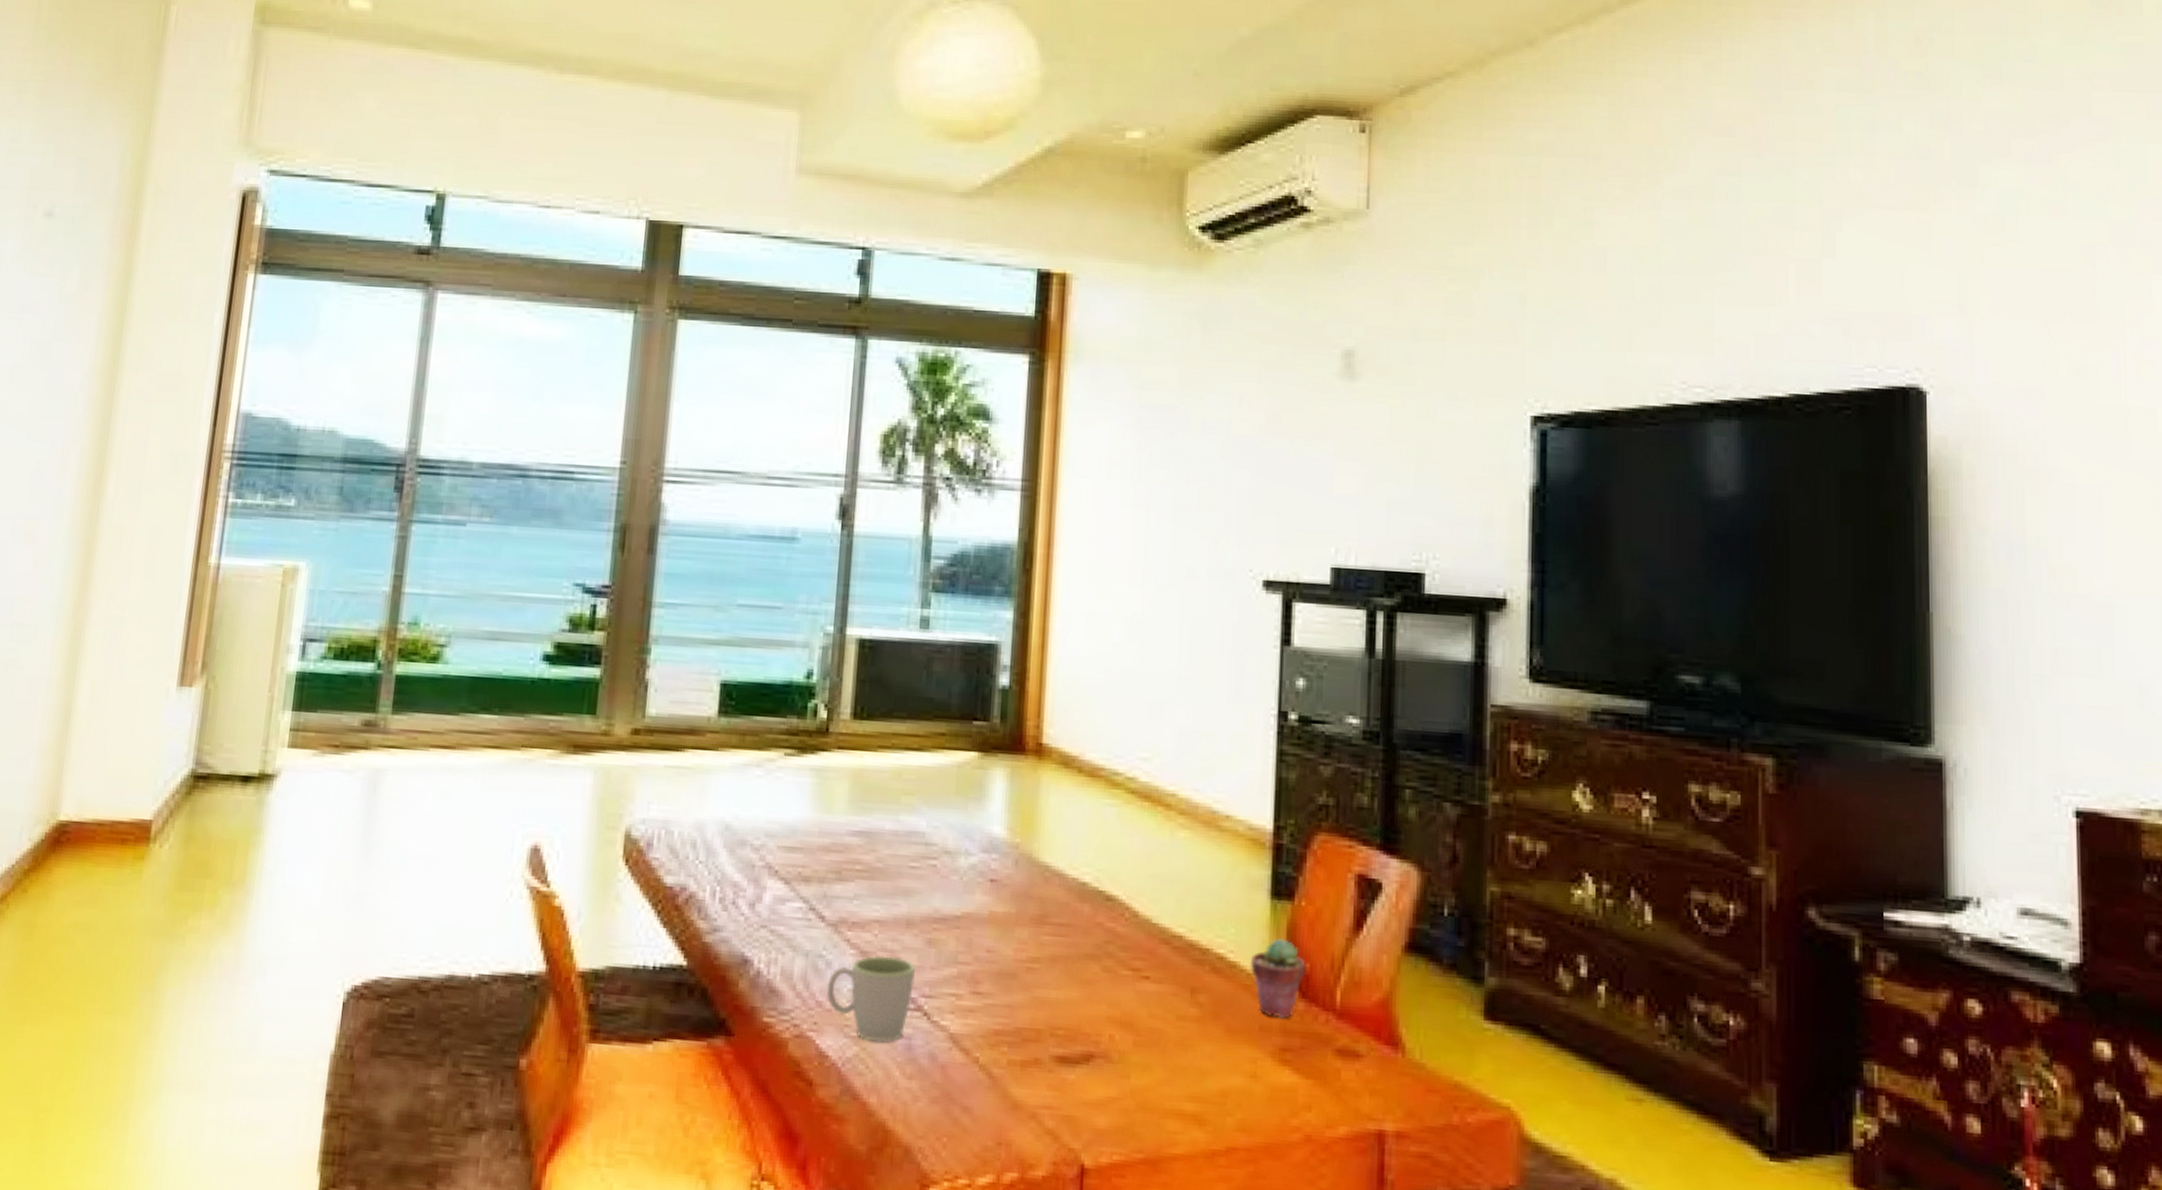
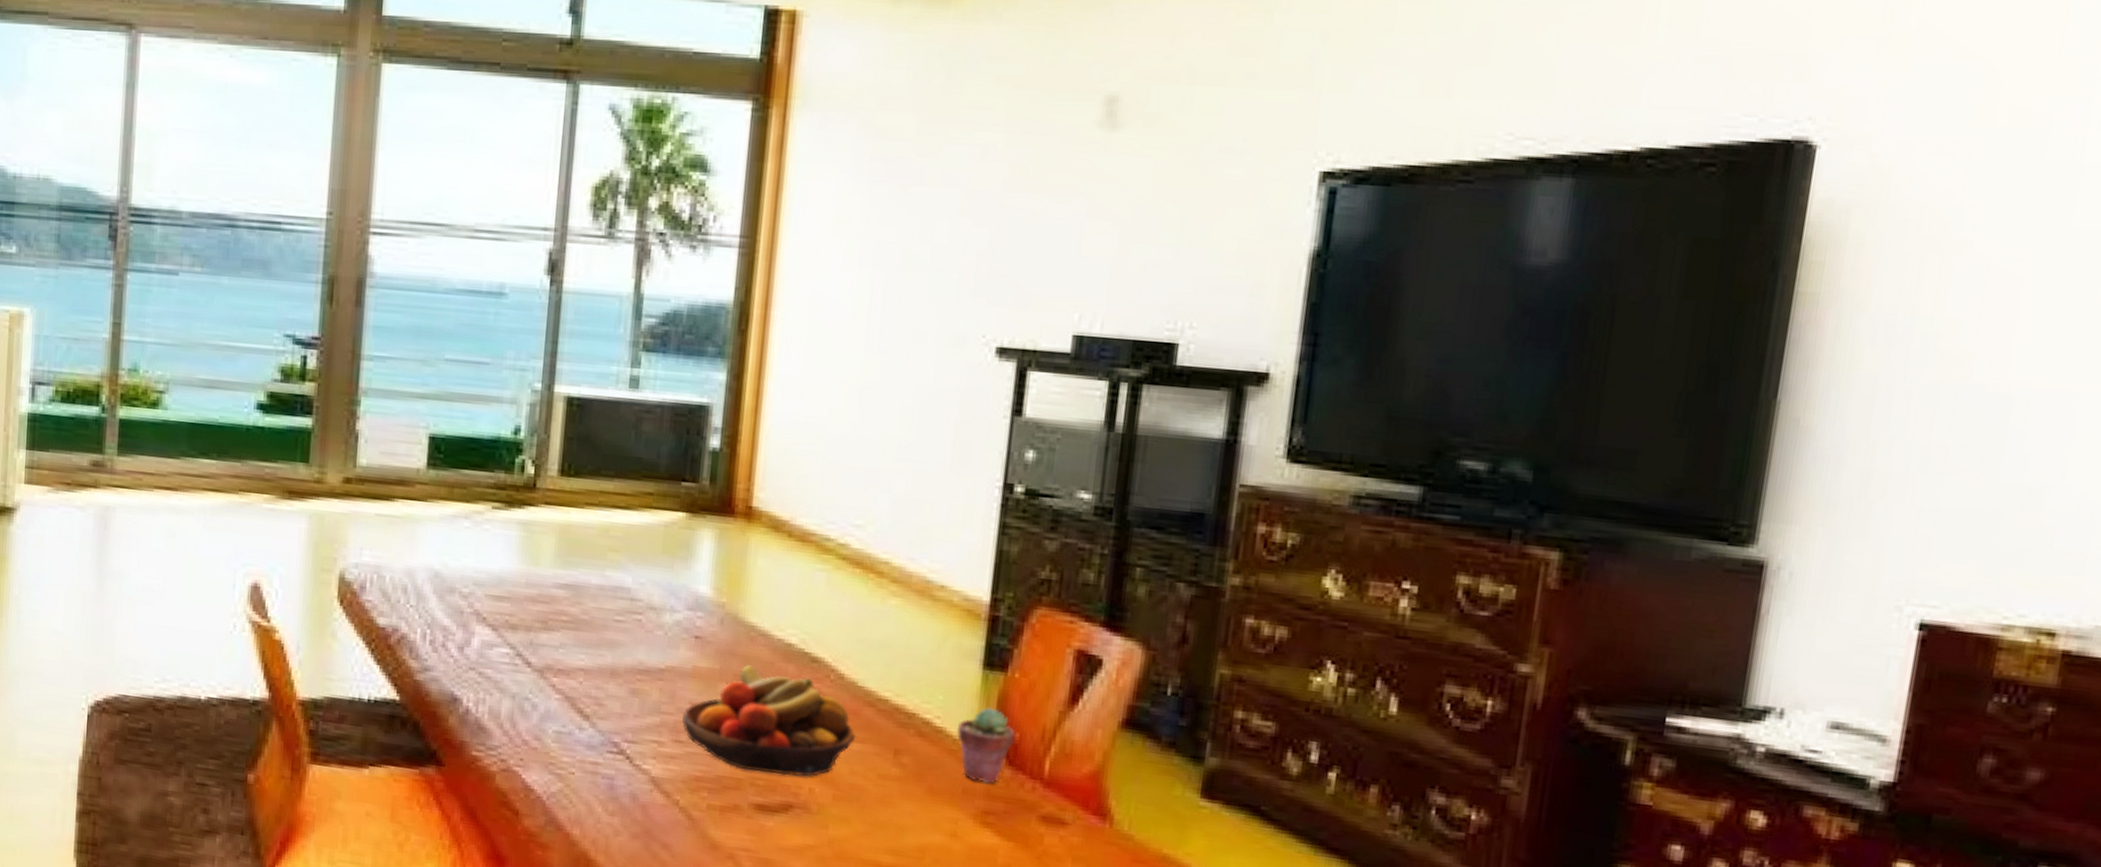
mug: present [826,955,915,1042] -> none [532,701,619,781]
fruit bowl: none [979,906,1153,1023] -> present [682,664,856,777]

